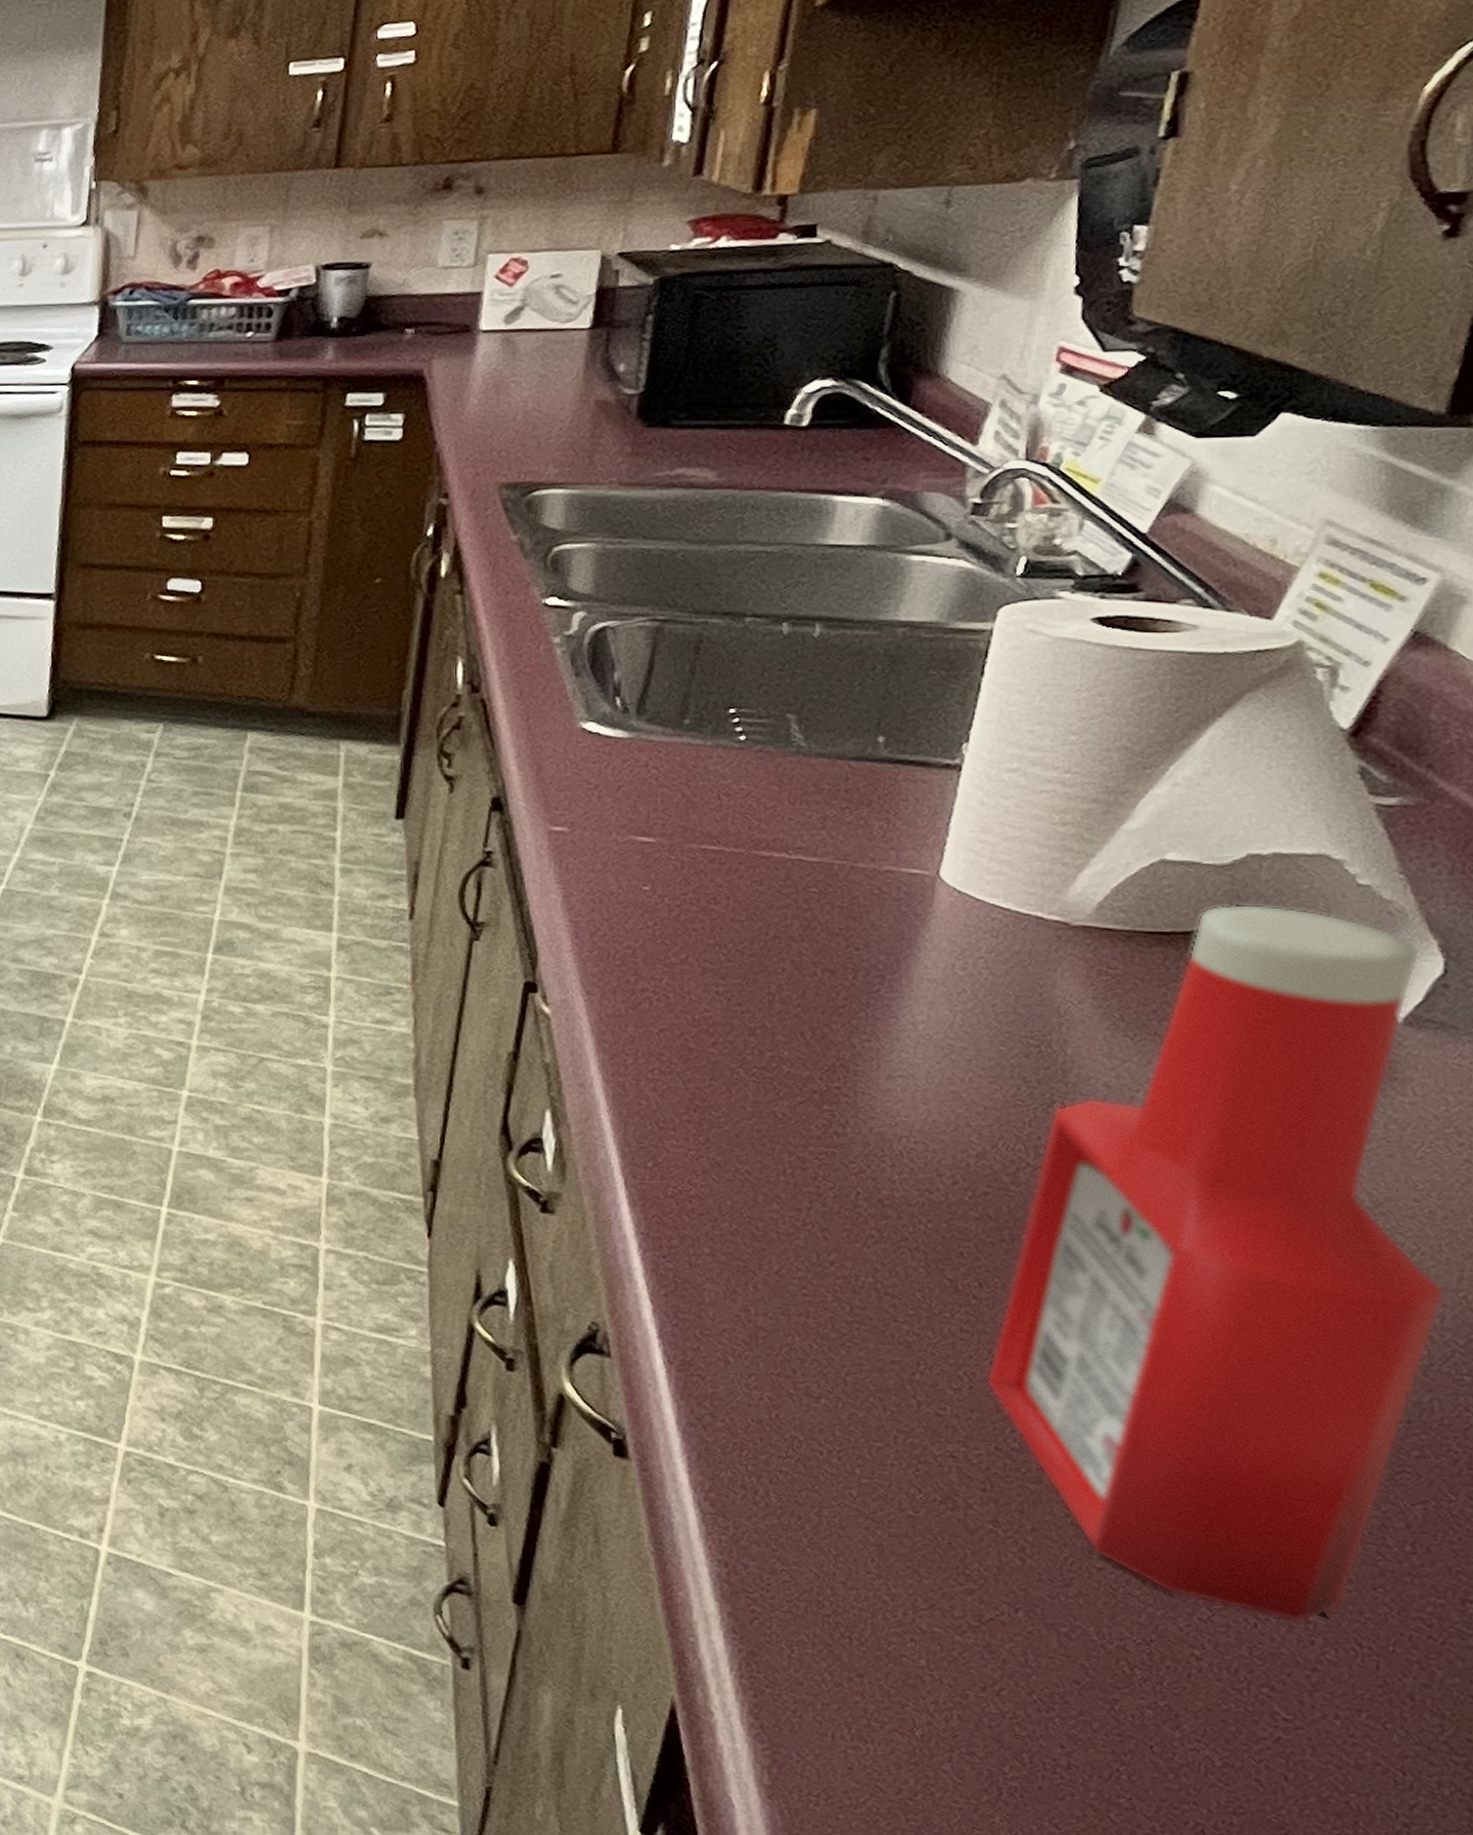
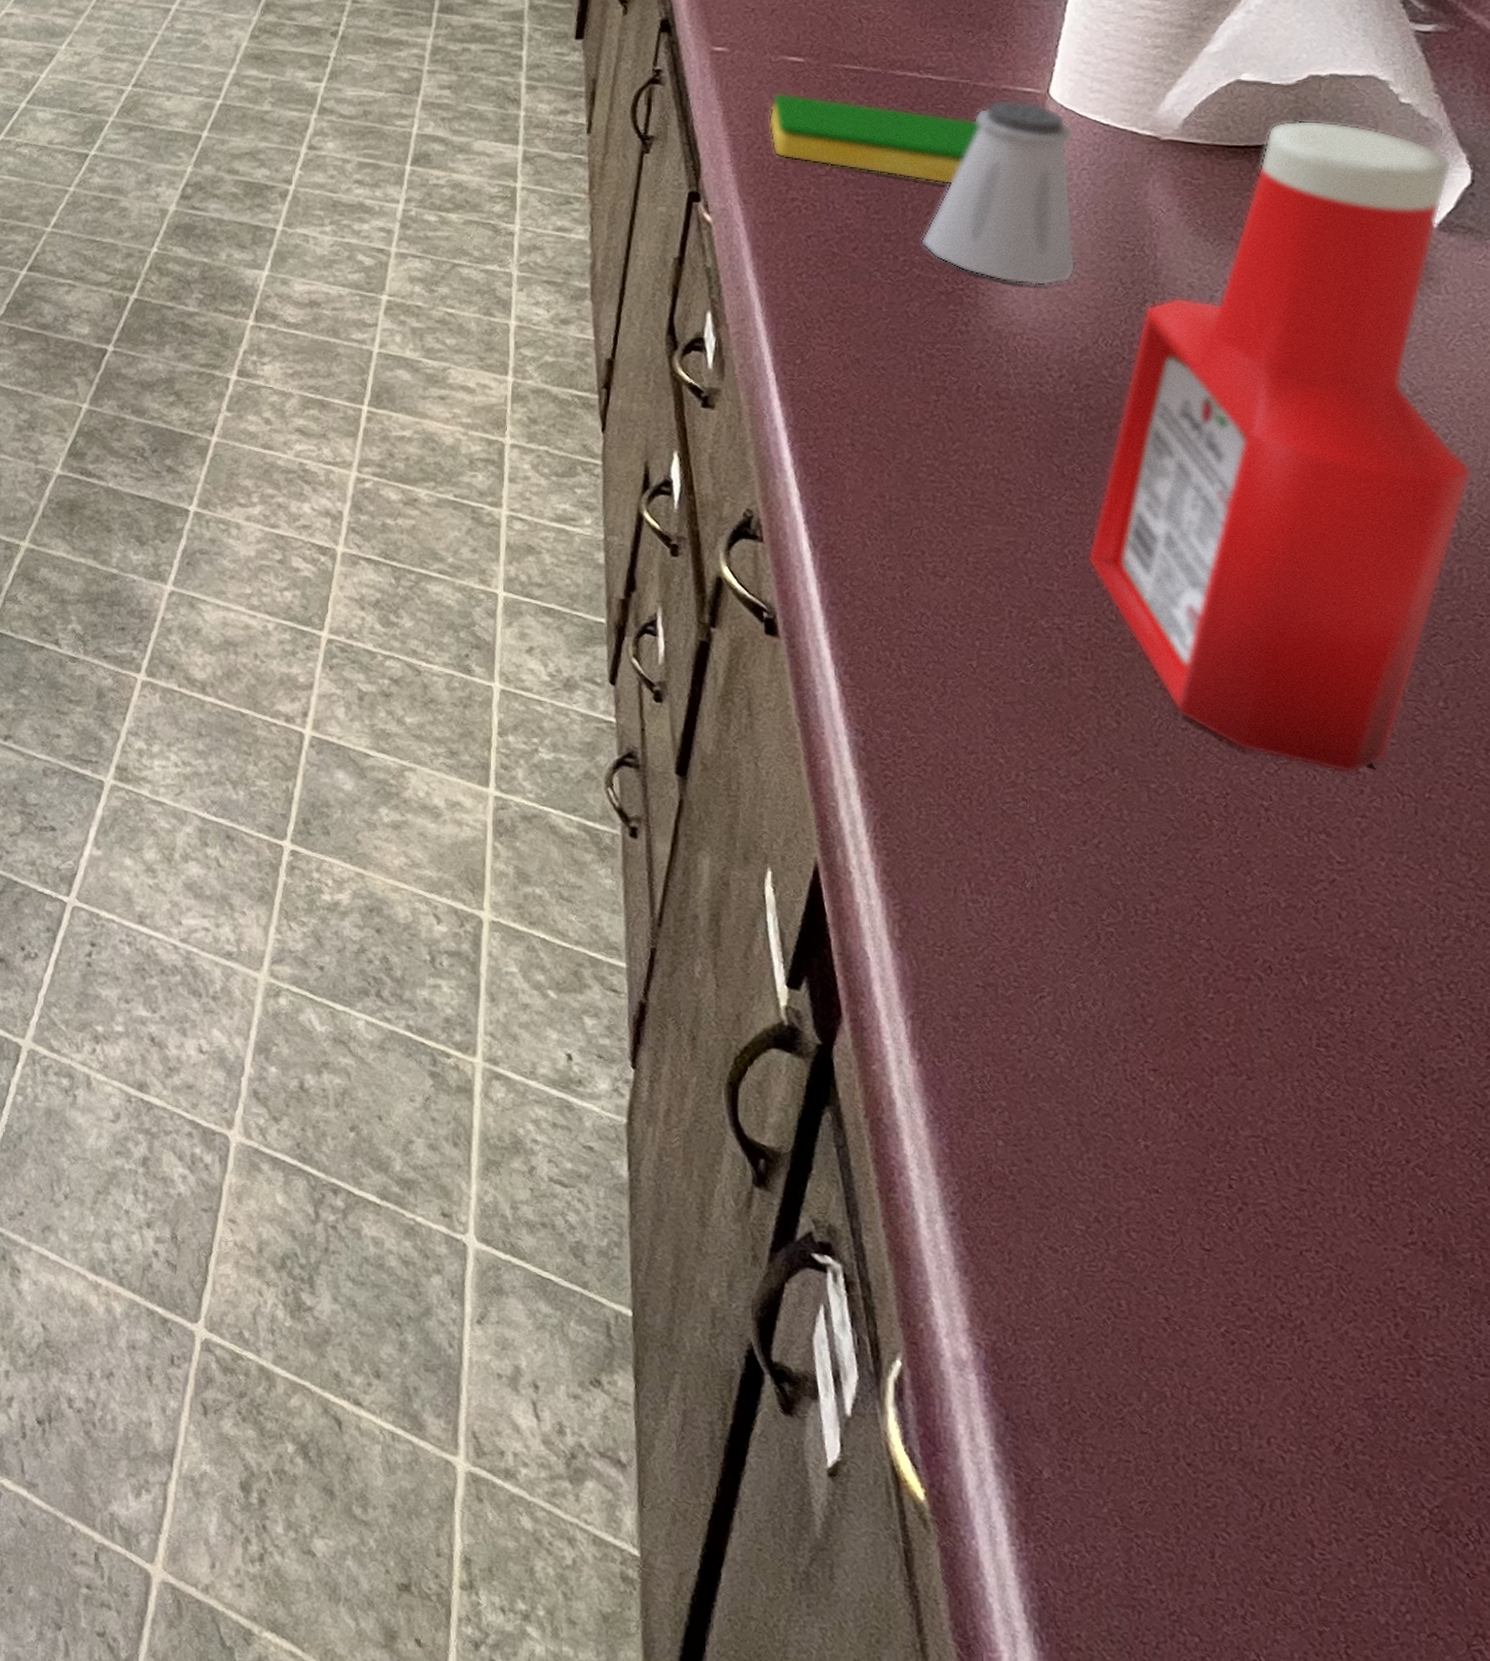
dish sponge: none [614,875,859,974] -> present [768,93,981,185]
saltshaker: none [791,882,972,1085] -> present [921,99,1076,286]

